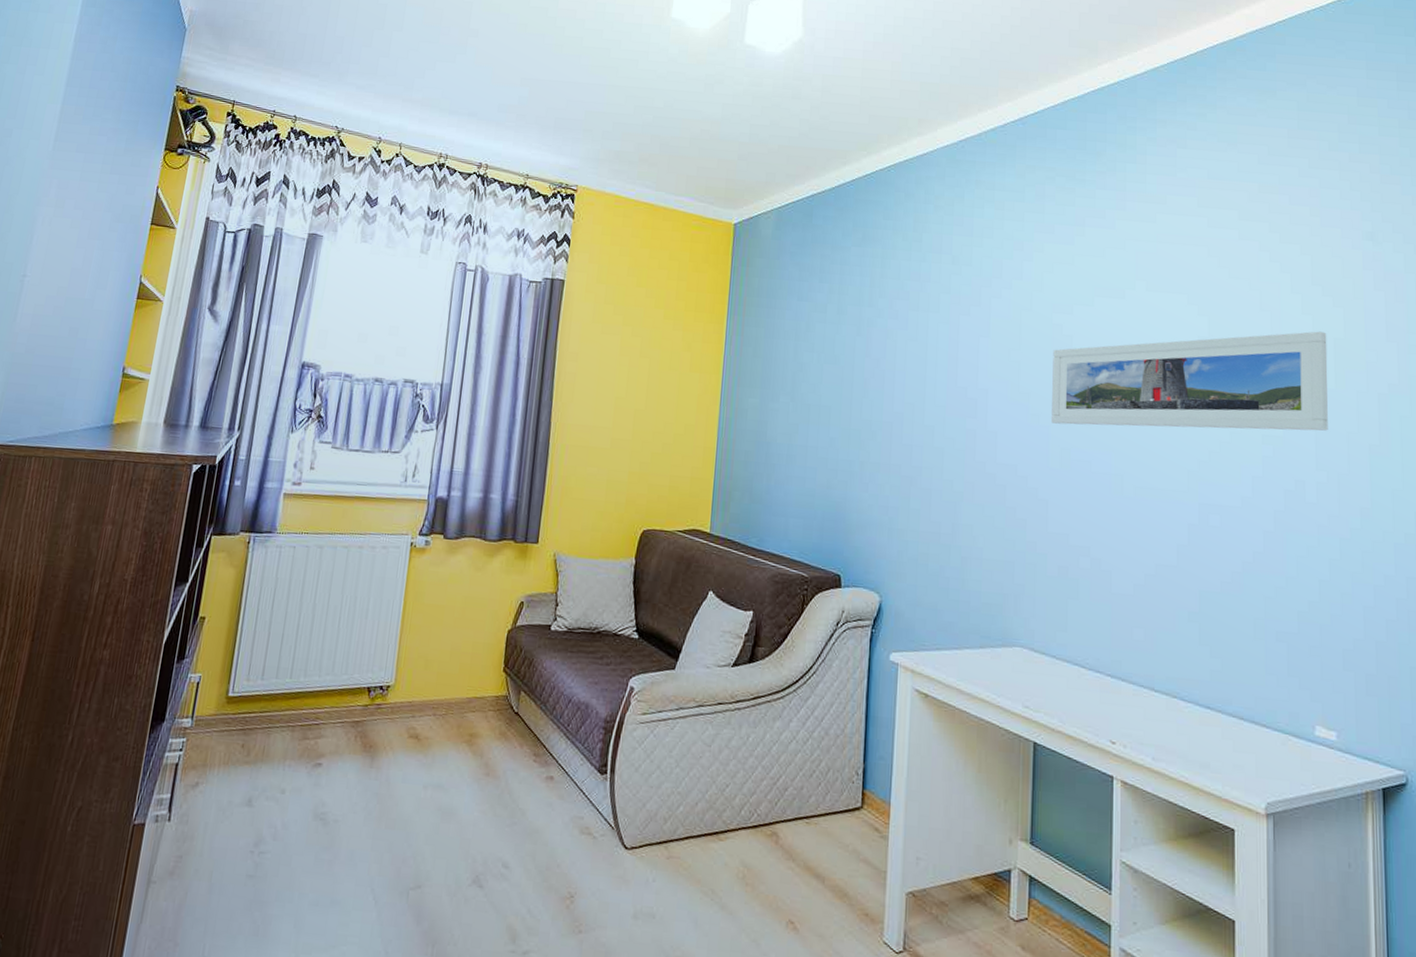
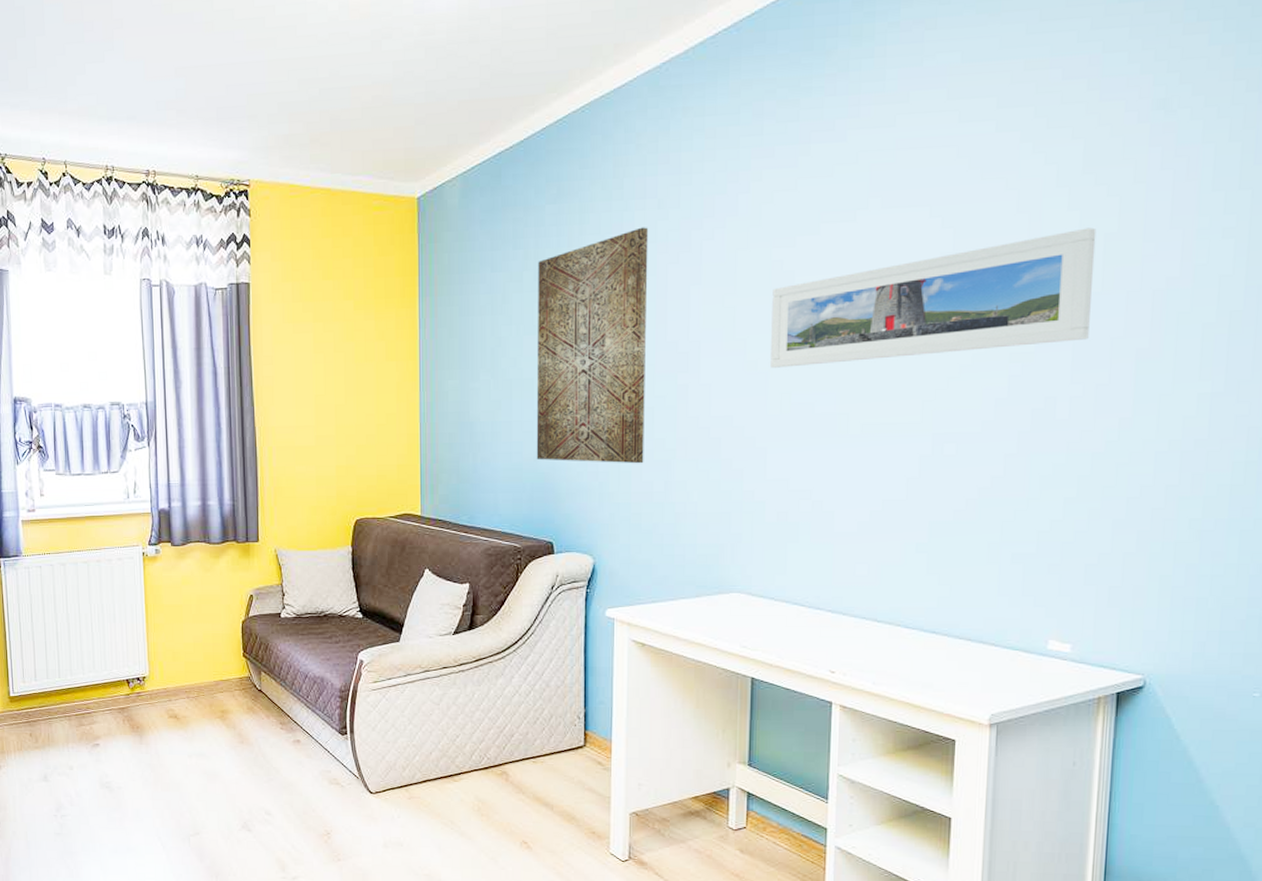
wall art: none [829,278,943,503] -> present [536,227,649,464]

